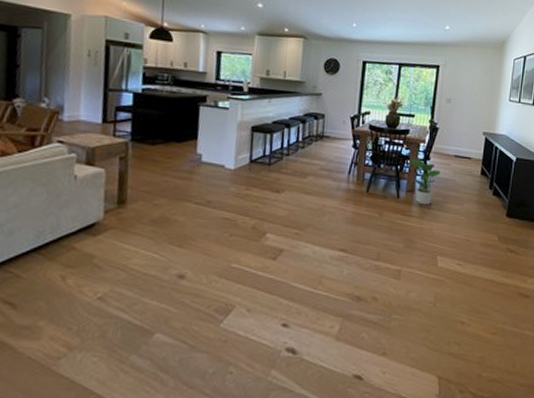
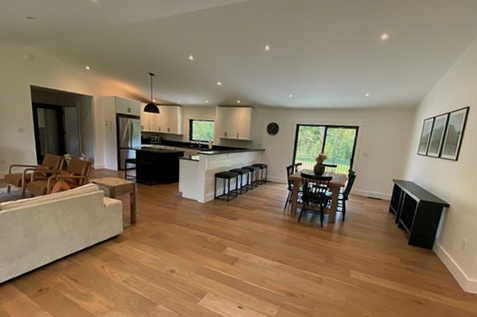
potted plant: present [410,158,441,205] -> none [332,198,356,233]

